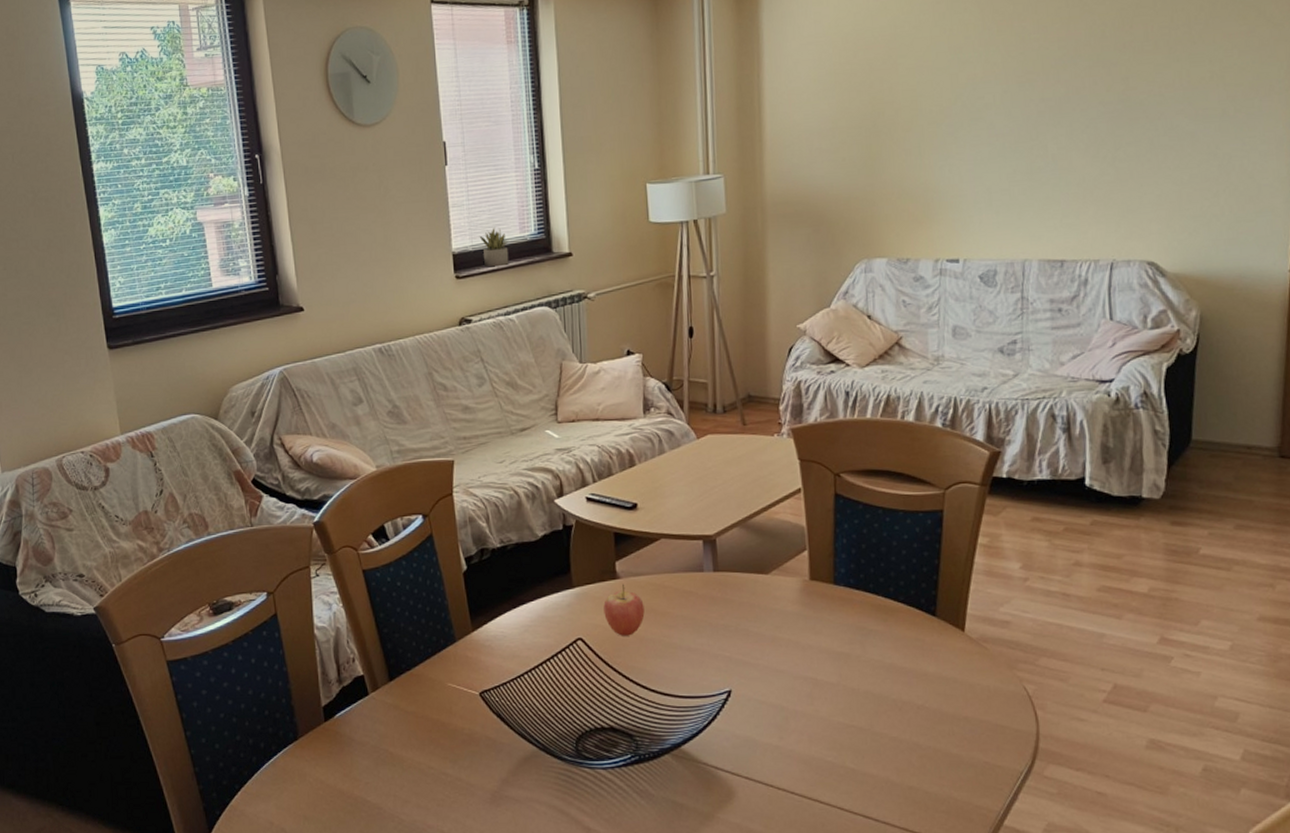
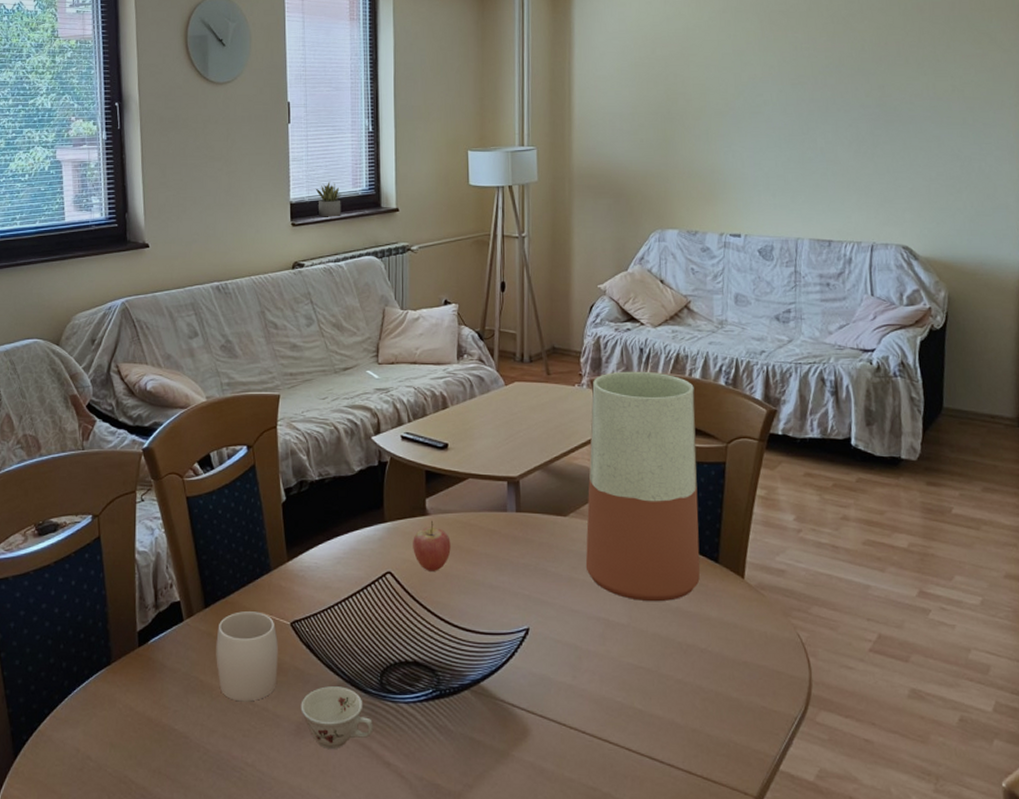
mug: none [403,683,470,772] -> present [216,611,279,702]
teacup: none [494,754,572,815] -> present [300,686,374,749]
vase: none [790,416,916,659] -> present [585,371,700,602]

